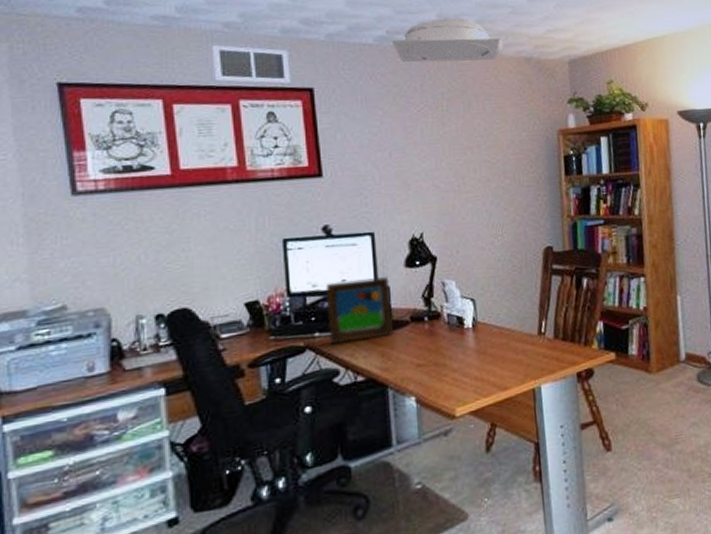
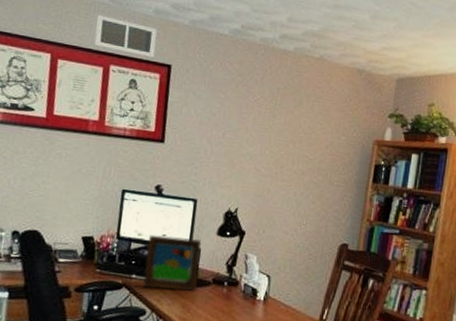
ceiling light: present [391,17,504,63] -> none [244,21,341,67]

